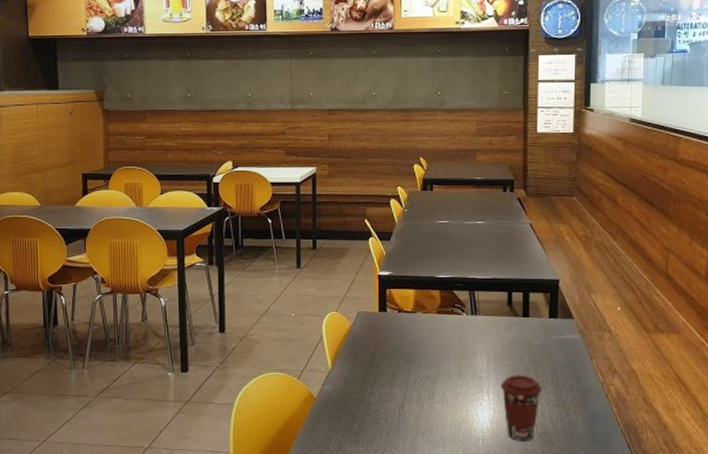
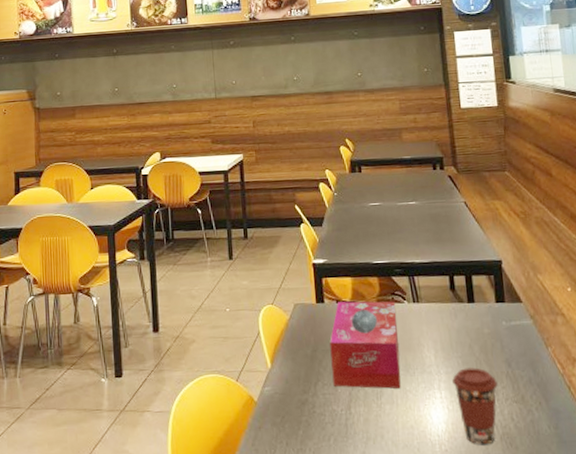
tissue box: none [389,311,455,391] -> present [329,301,401,389]

